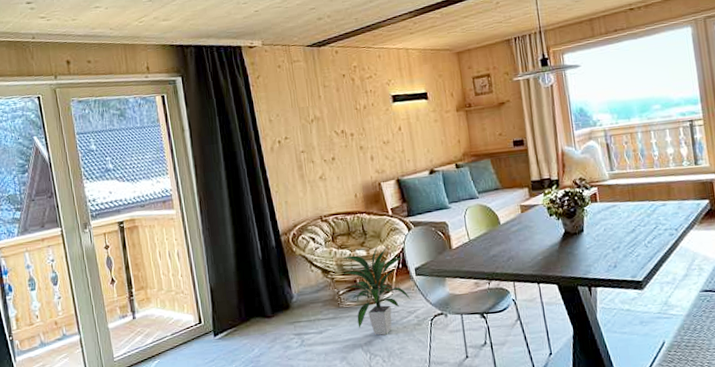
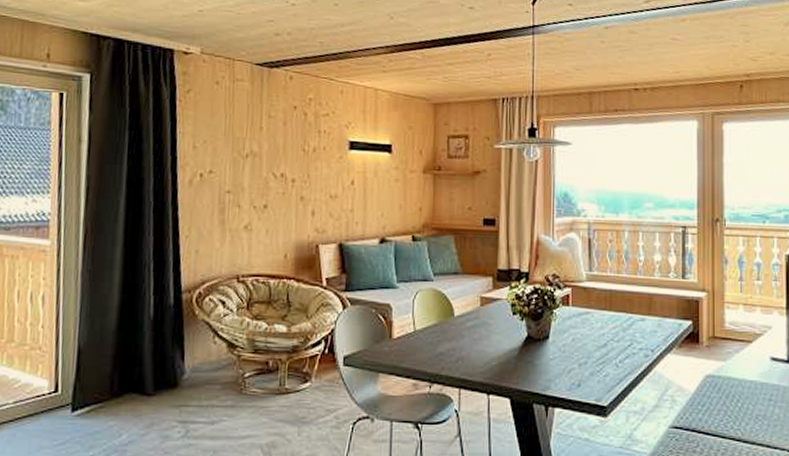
indoor plant: present [343,246,411,336] -> none [253,322,333,436]

